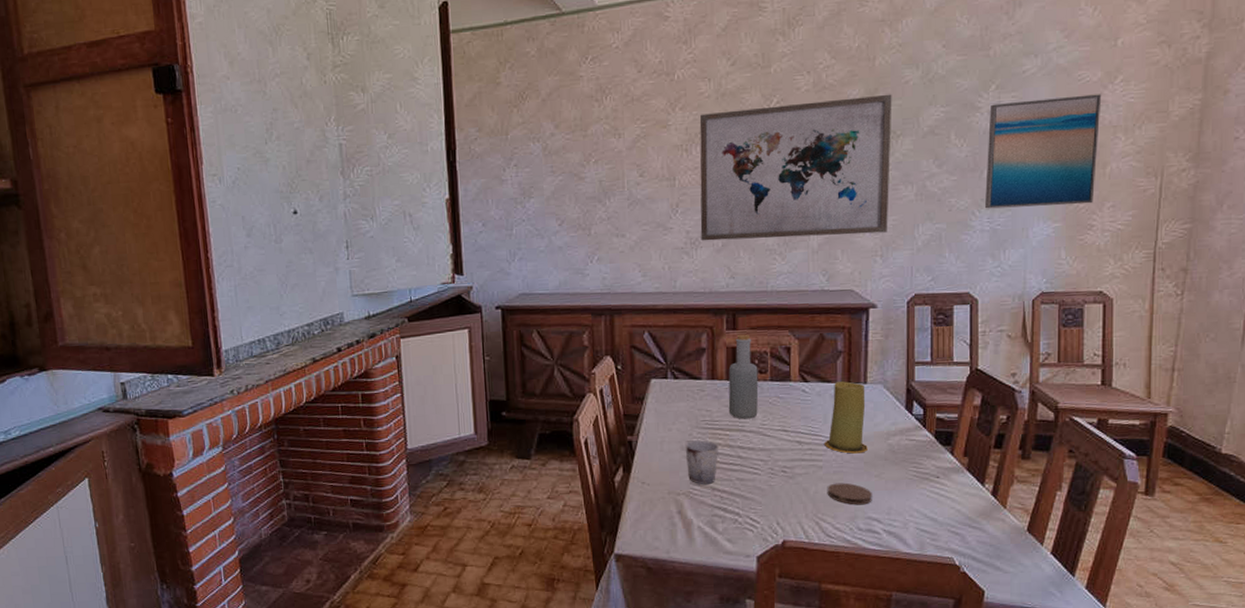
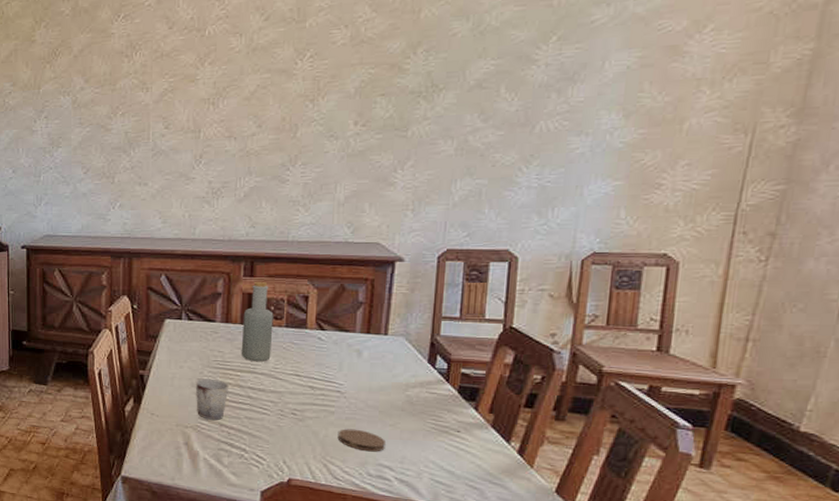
wall art: present [699,94,892,241] -> none [223,47,437,191]
candle: present [825,381,868,454] -> none [338,332,386,402]
wall art: present [984,94,1102,209] -> none [533,44,686,165]

